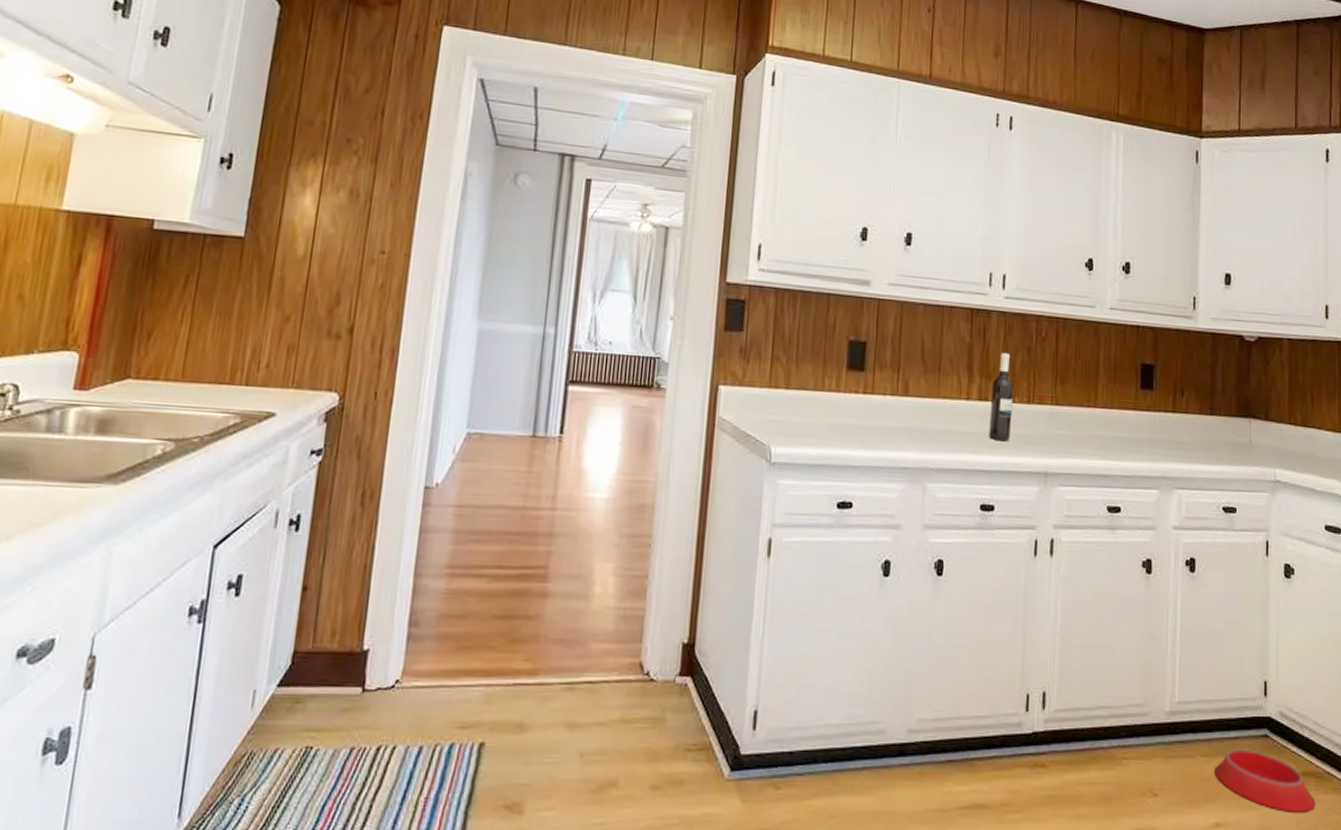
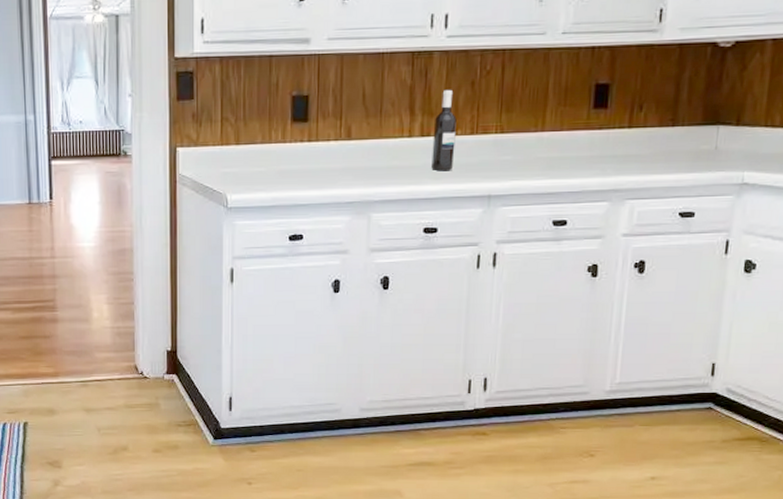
pet bowl: present [1214,747,1315,813] -> none [653,418,758,469]

